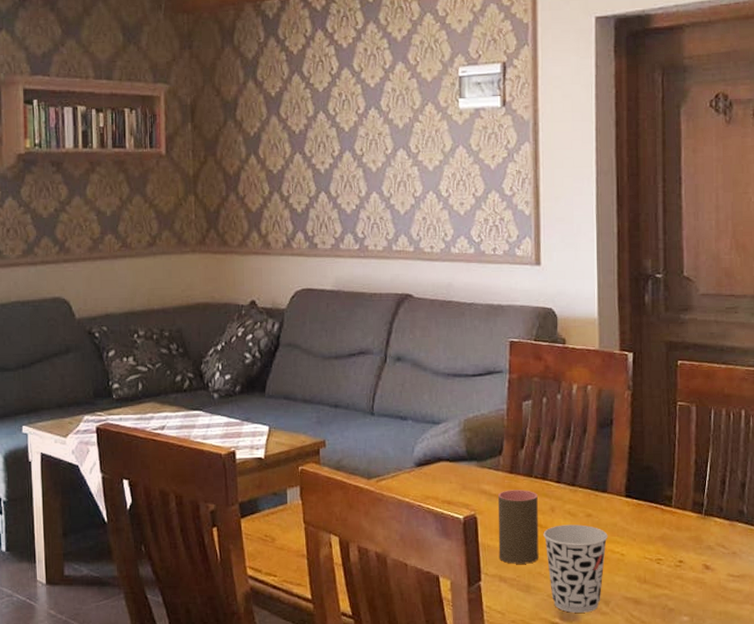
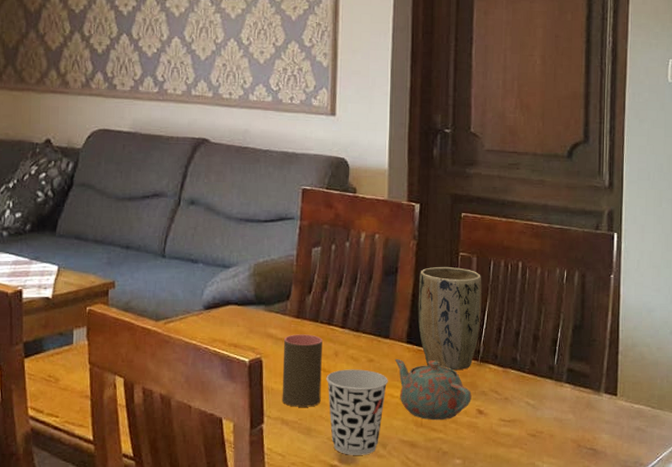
teapot: none [613,513,697,577] -> present [394,358,472,421]
plant pot: none [635,416,704,525] -> present [418,266,482,371]

